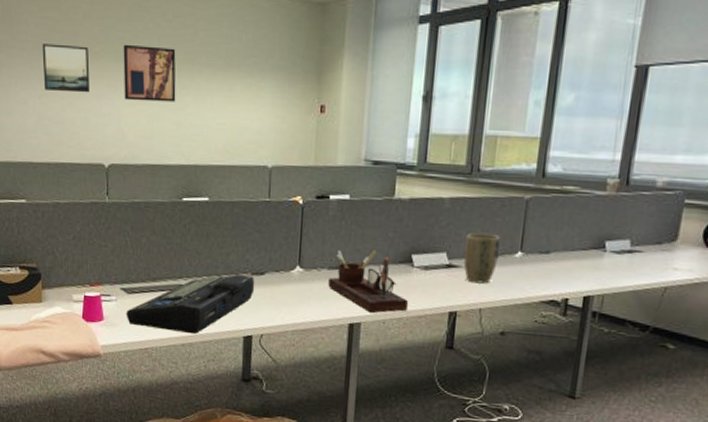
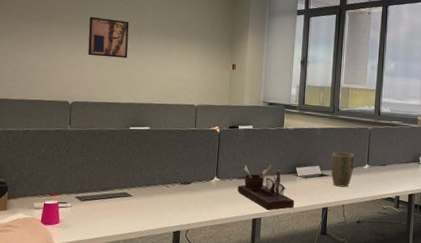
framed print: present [42,44,90,93] -> none [23,13,62,49]
home computer: present [126,274,255,335] -> none [78,184,183,232]

